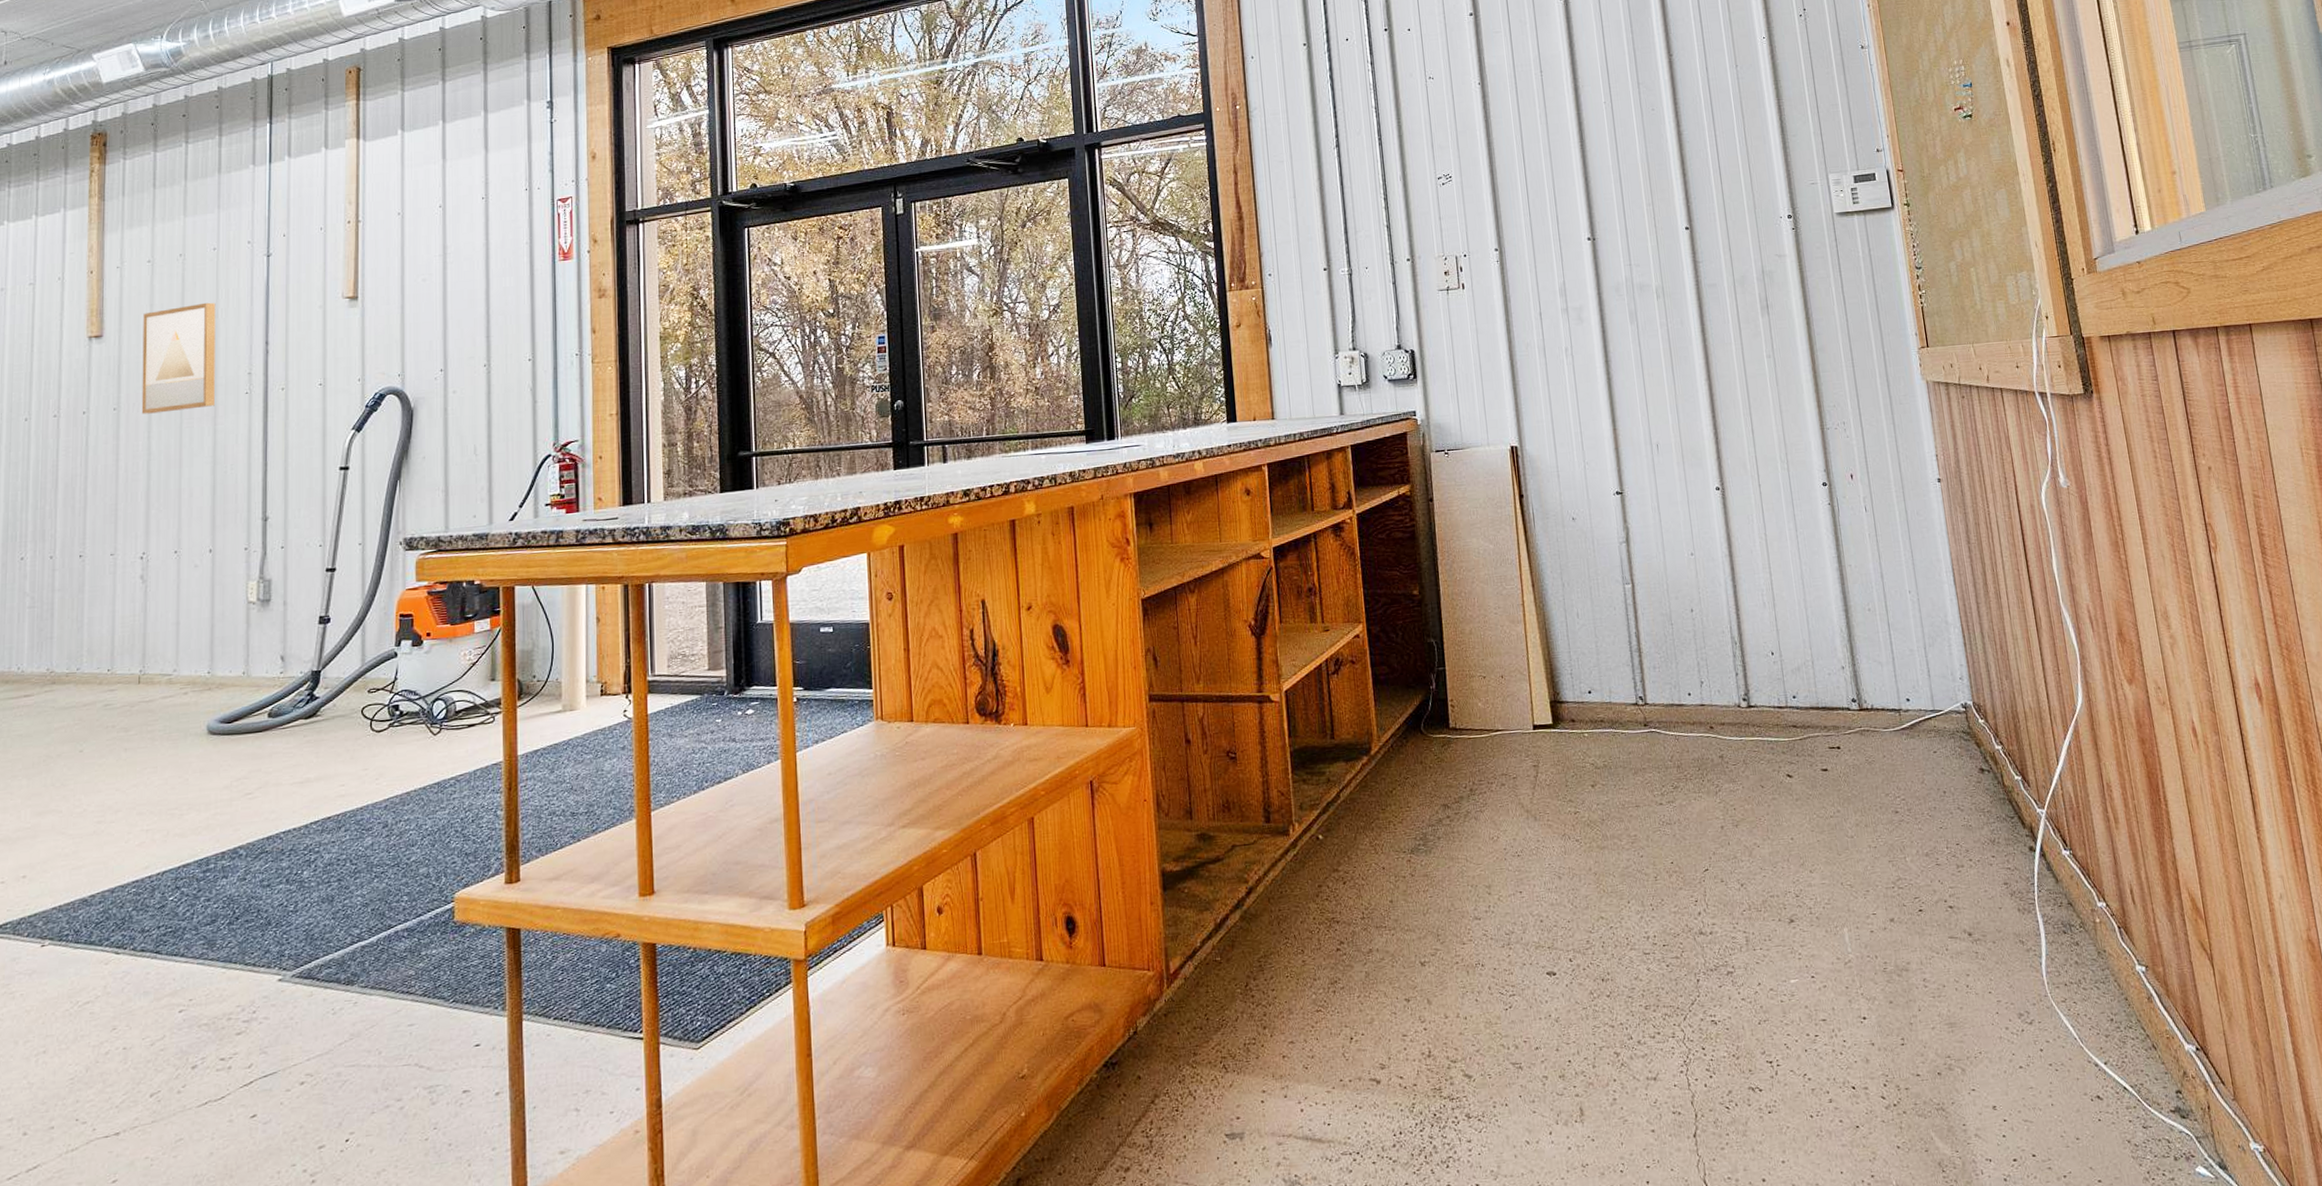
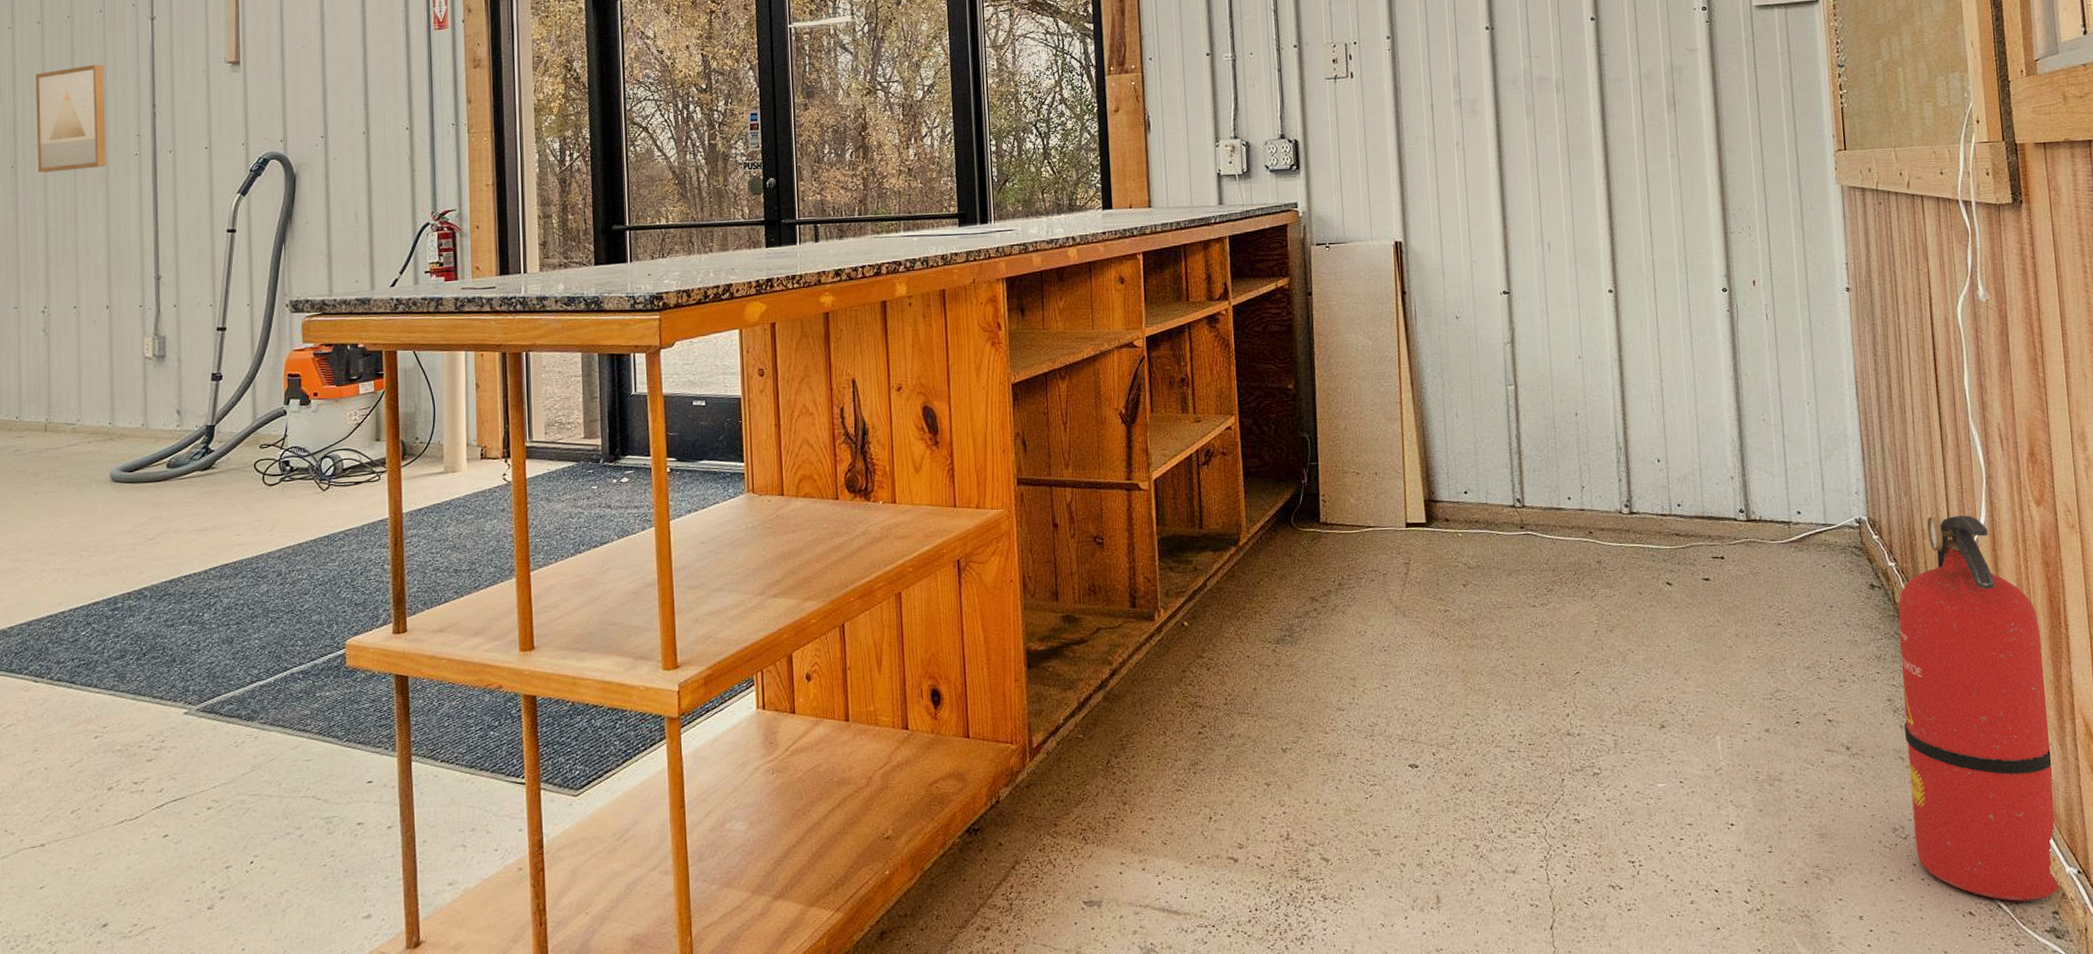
fire extinguisher: none [2008,696,2181,1083] -> present [1898,515,2060,902]

